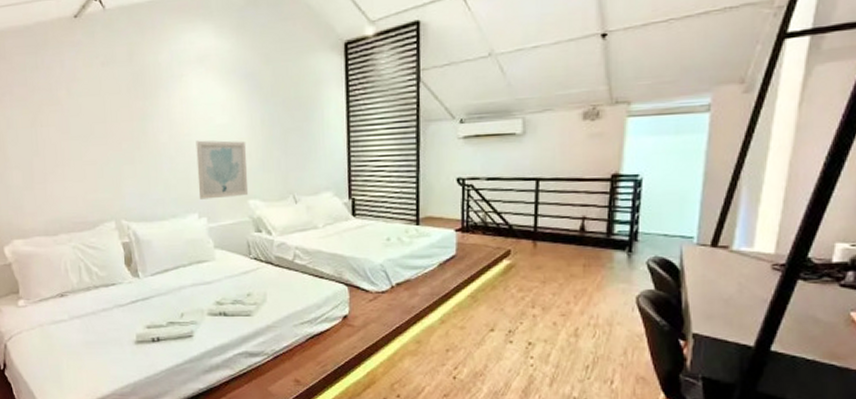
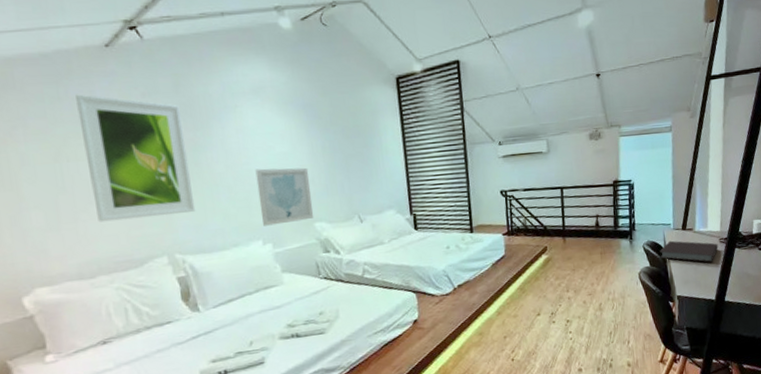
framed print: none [49,63,141,185] -> present [75,94,196,222]
notebook: none [670,259,769,295] -> present [659,240,718,263]

